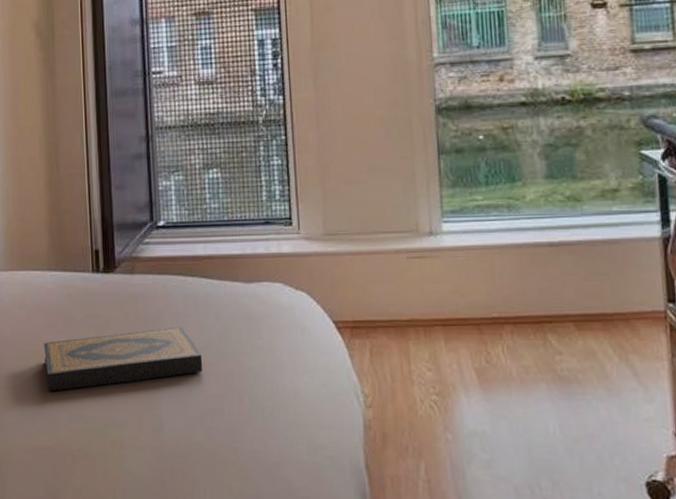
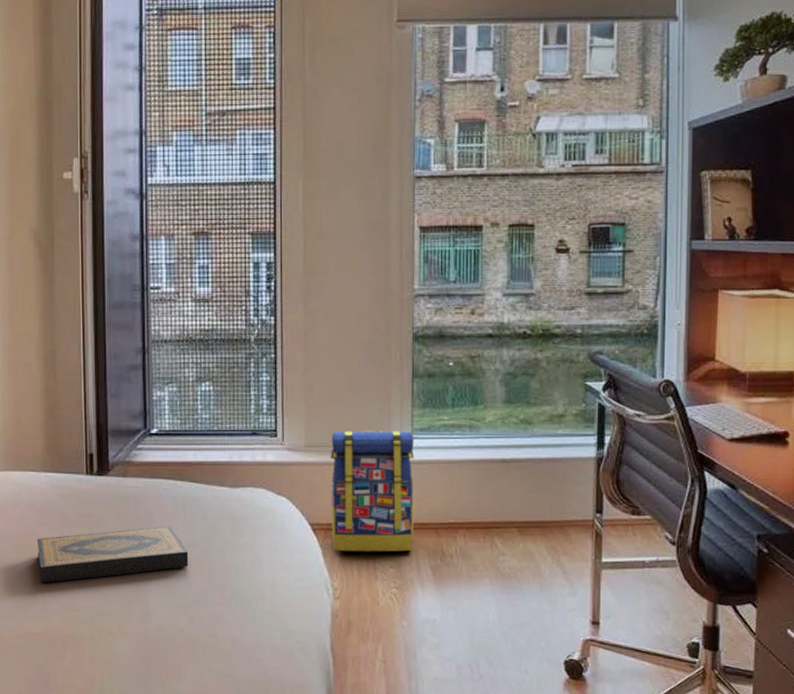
backpack: none [351,214,453,353] -> present [330,430,415,552]

